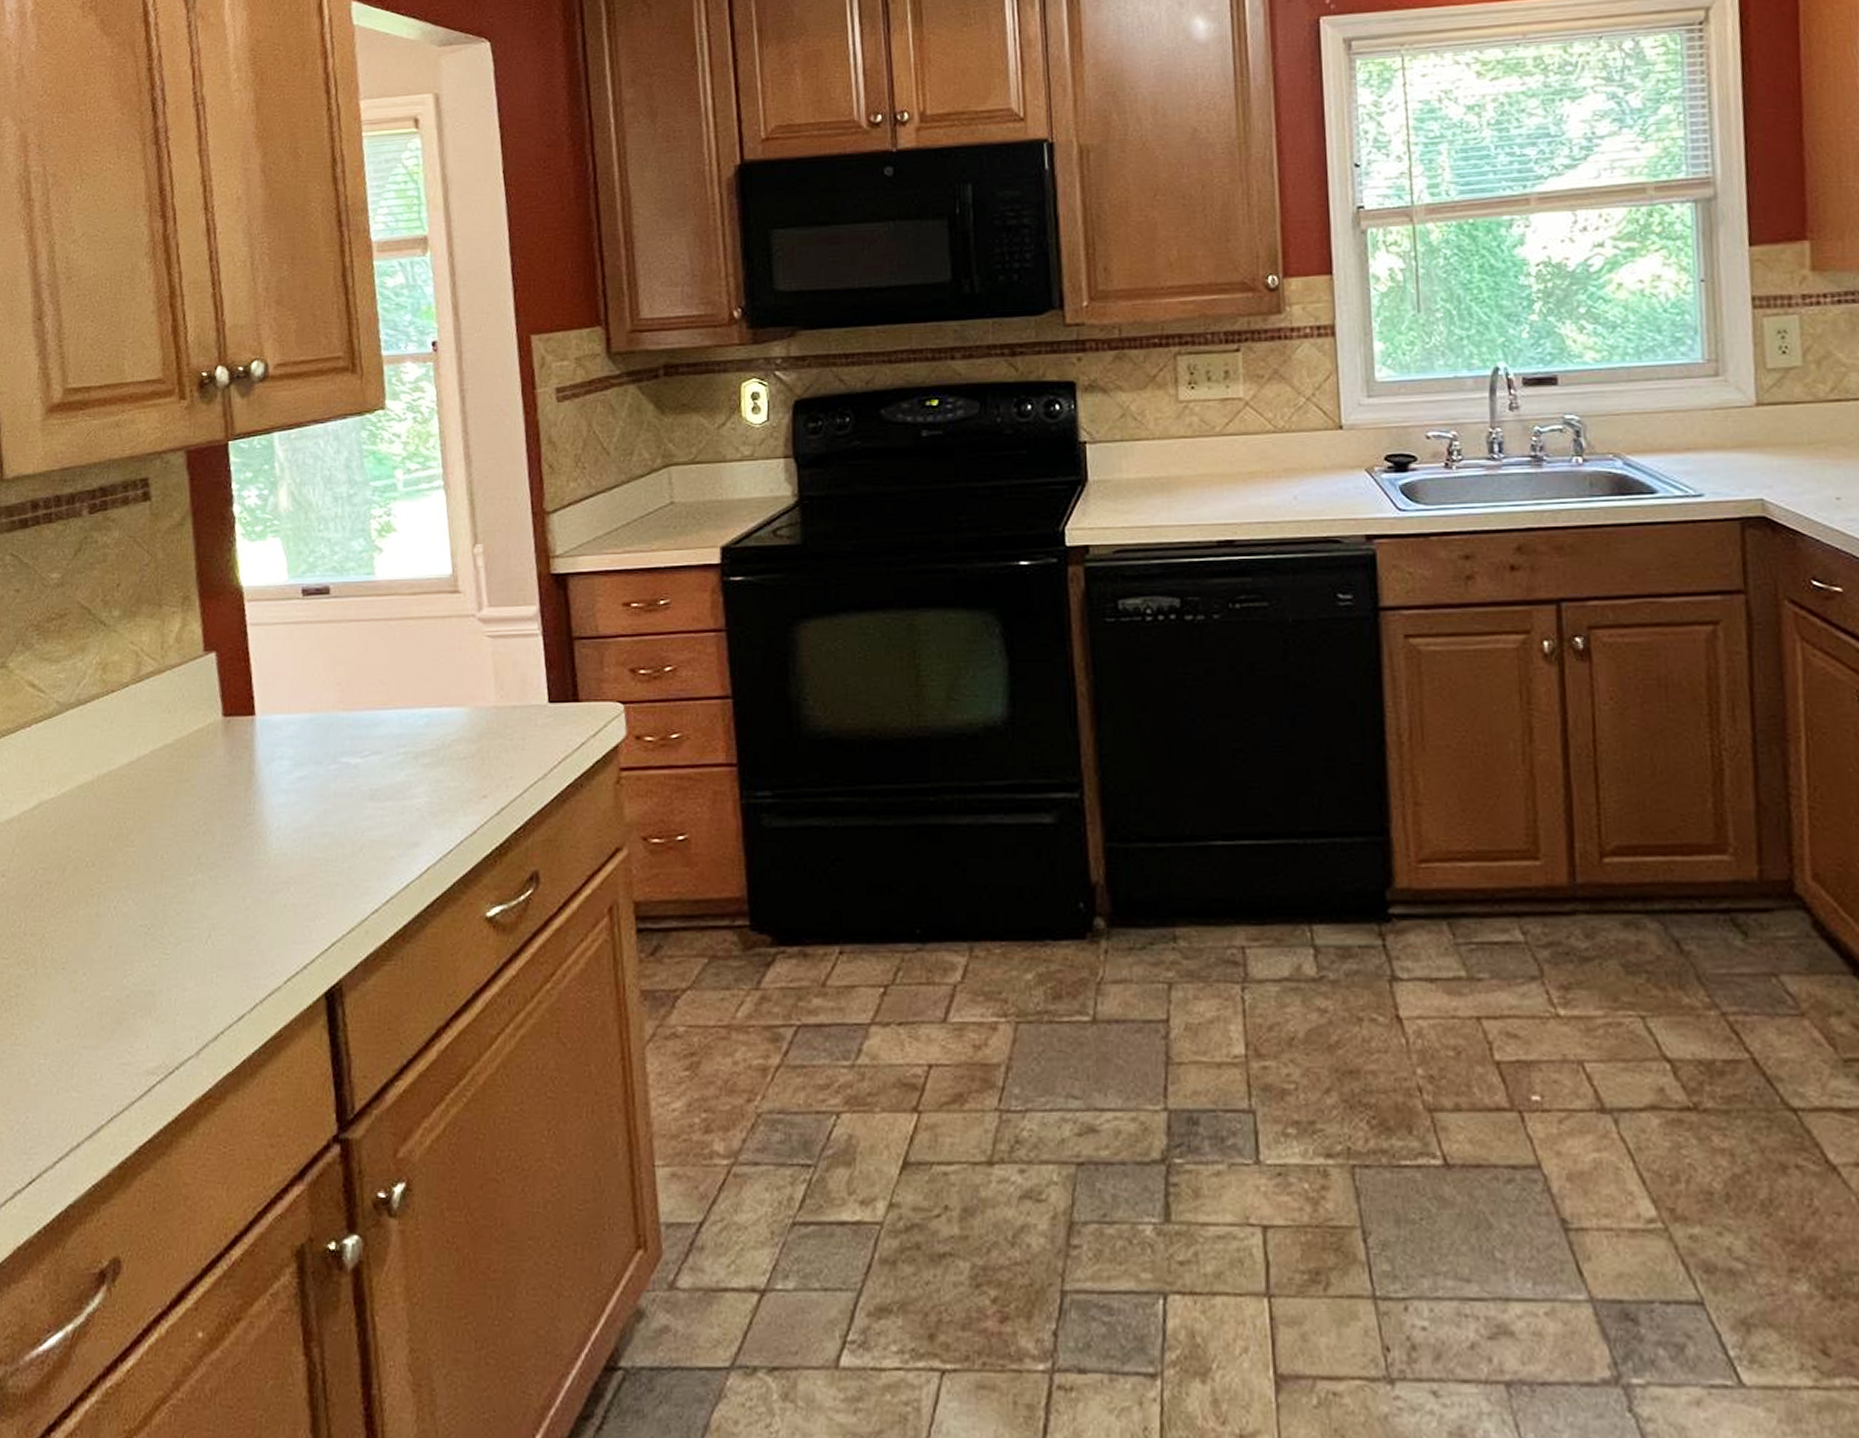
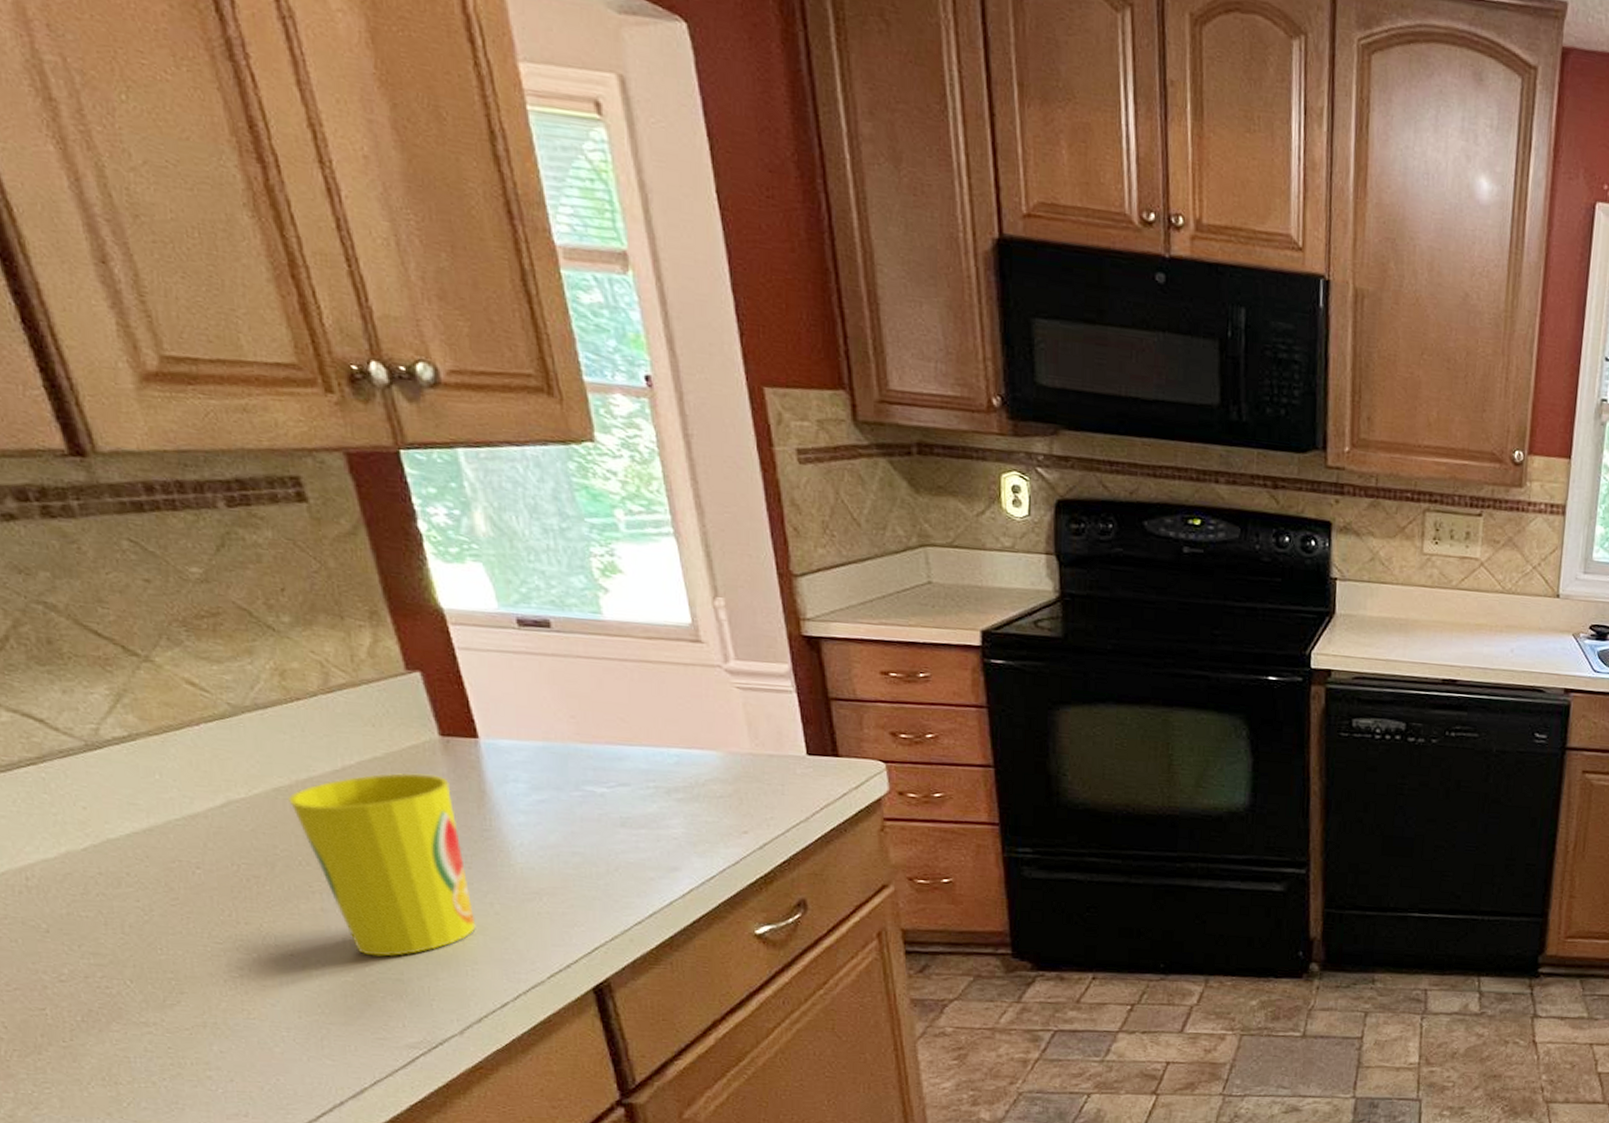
cup: none [88,758,228,965] -> present [288,773,476,957]

